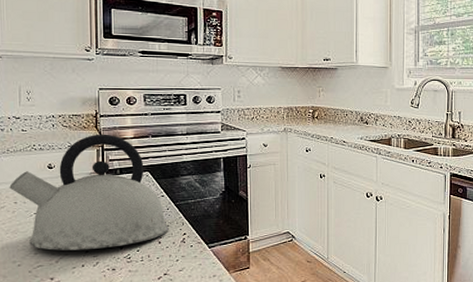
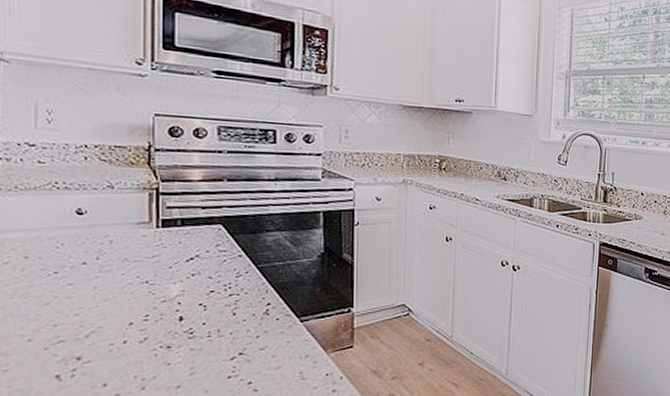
kettle: present [9,134,169,251] -> none [17,172,248,322]

